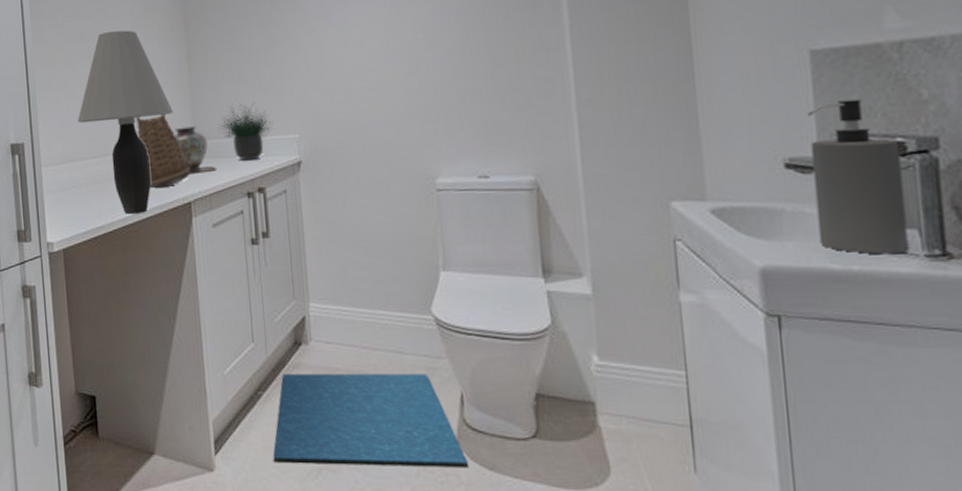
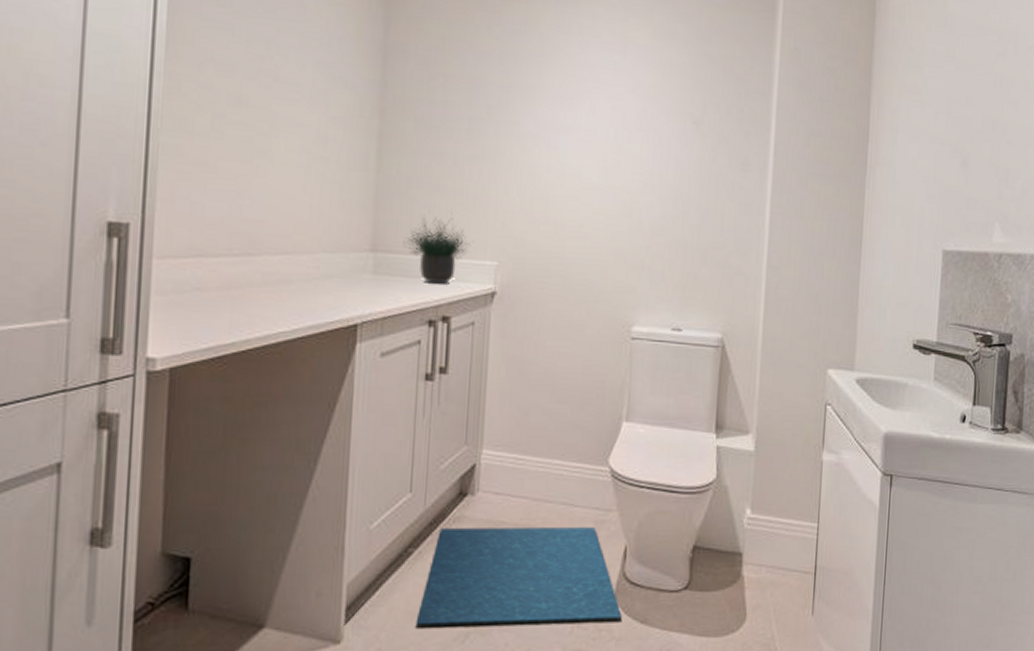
table lamp: present [77,30,173,215] -> none [215,101,350,333]
basket: present [135,113,190,188] -> none [298,212,362,303]
decorative vase: present [174,126,216,174] -> none [347,234,395,292]
soap dispenser: present [808,99,909,255] -> none [927,296,989,427]

